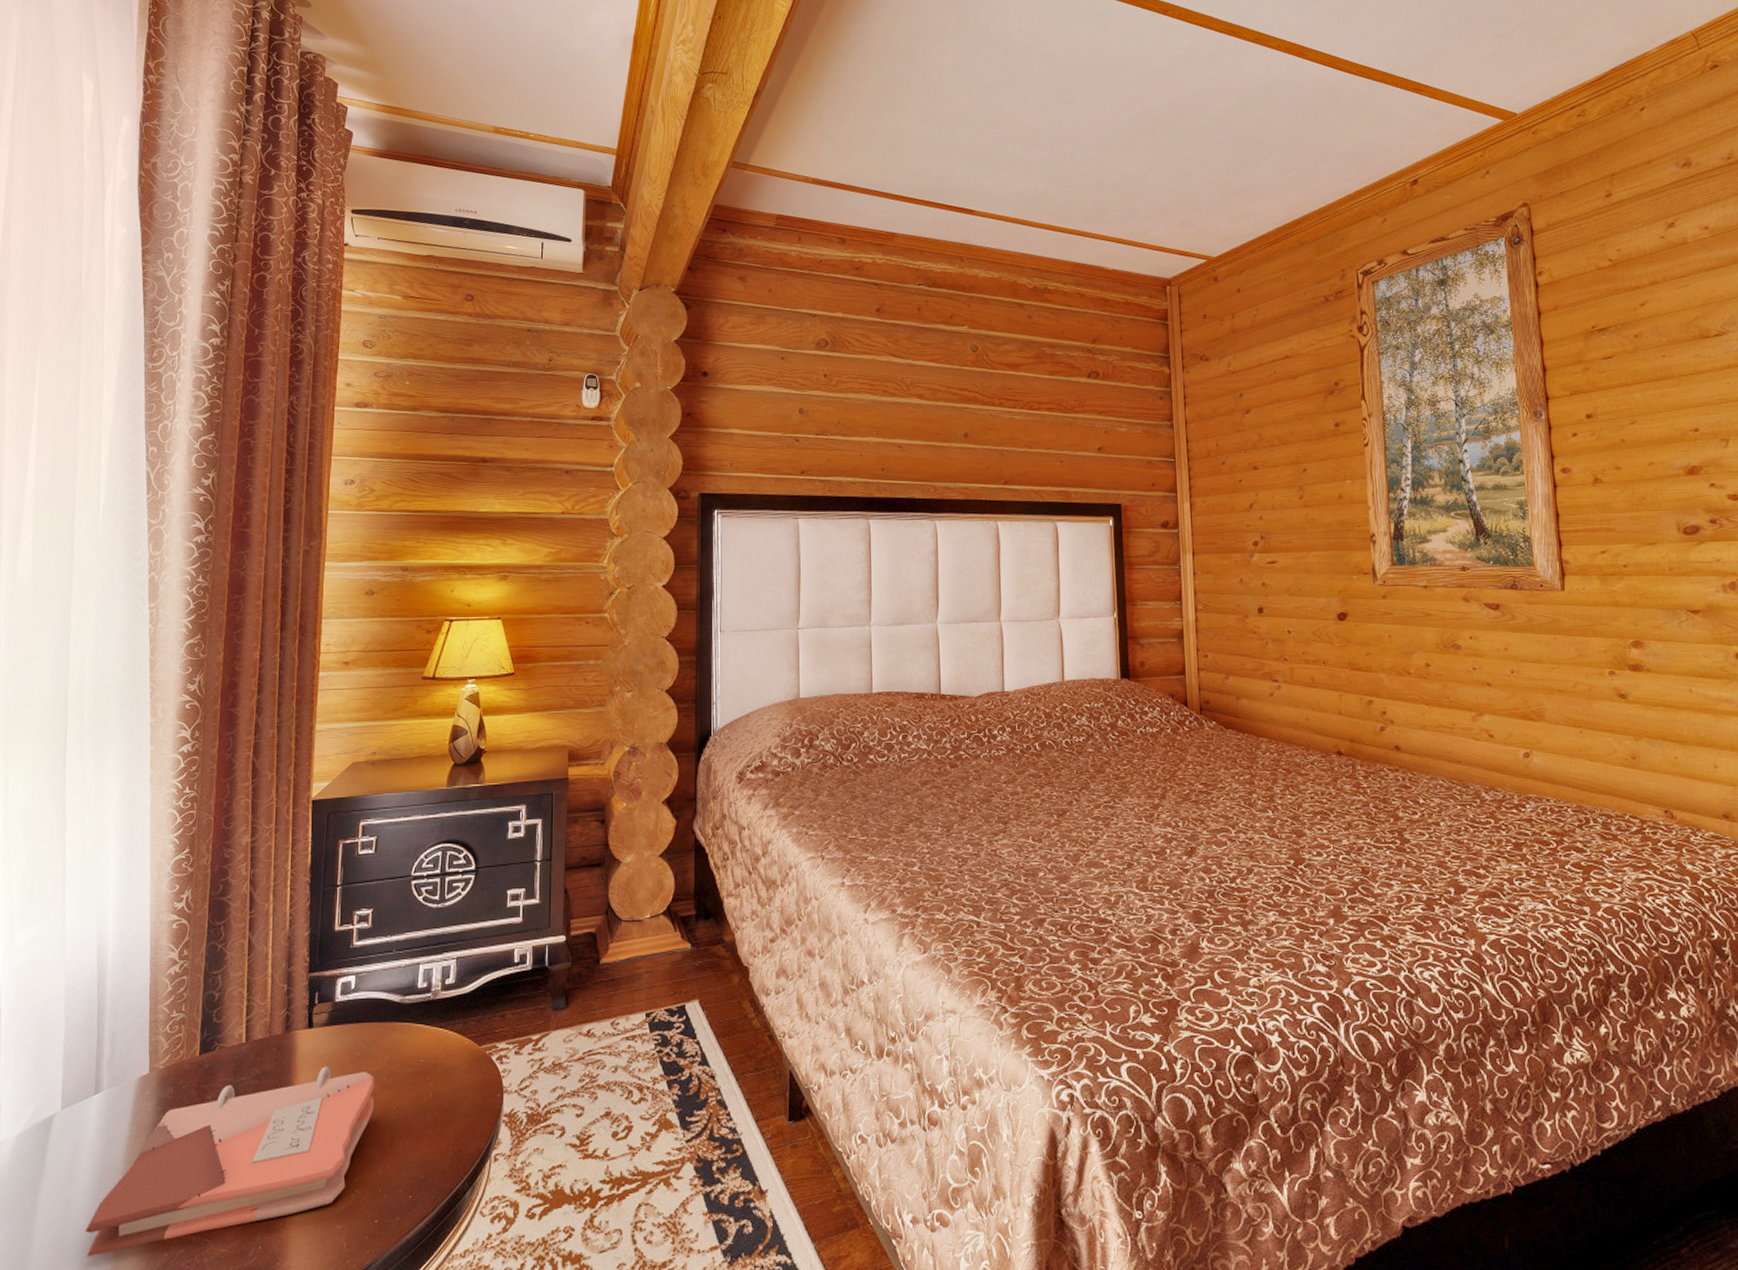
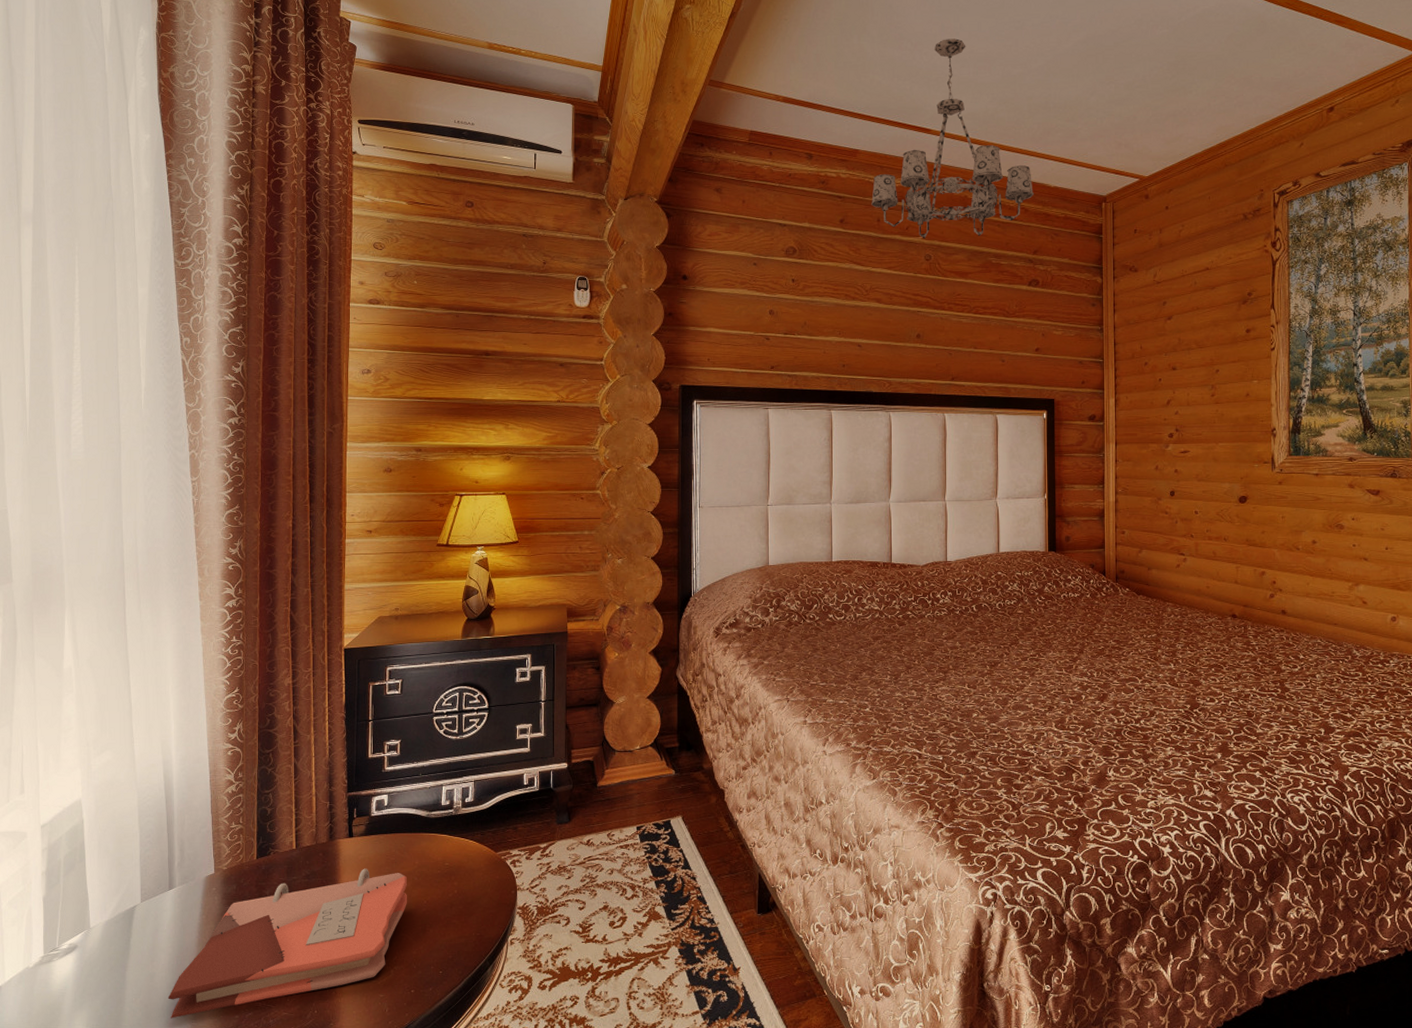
chandelier: none [911,114,1091,329] -> present [871,38,1035,239]

